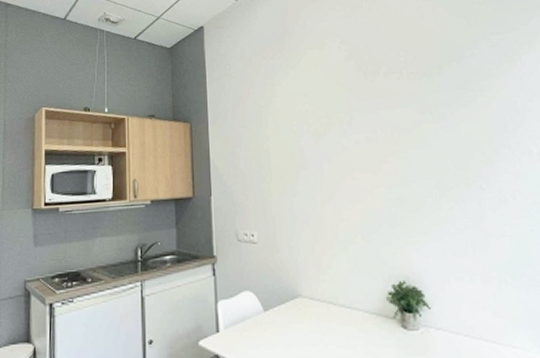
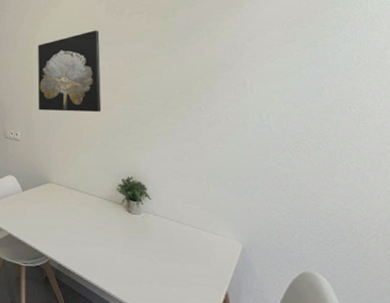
wall art: none [274,95,360,202] -> present [38,30,102,113]

